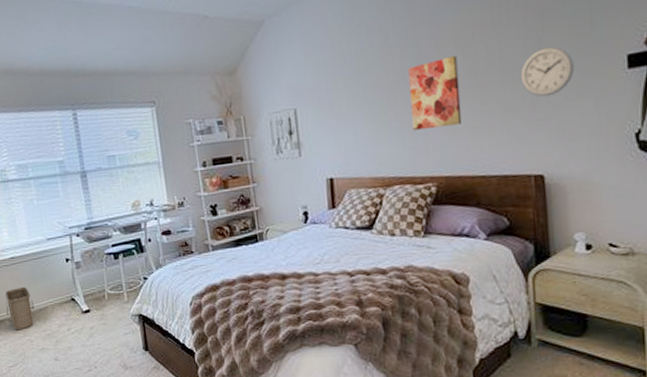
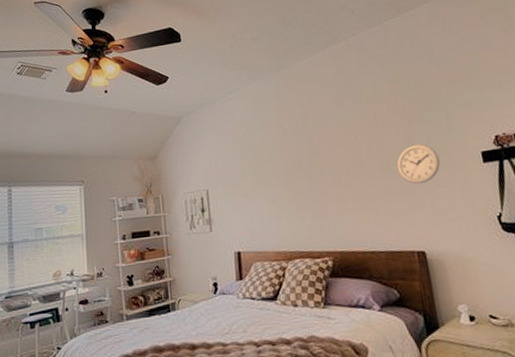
wall art: present [407,55,463,131] -> none [303,148,352,211]

